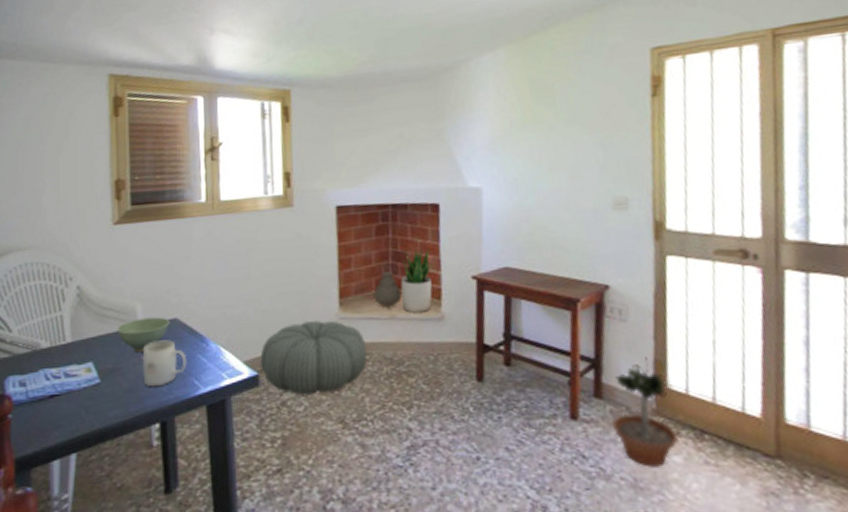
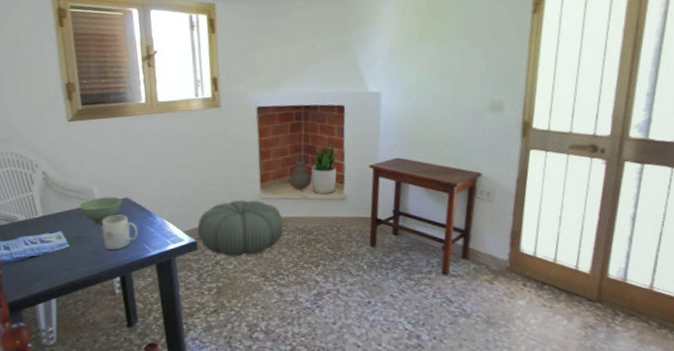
potted tree: present [613,357,678,467] -> none [475,228,524,309]

